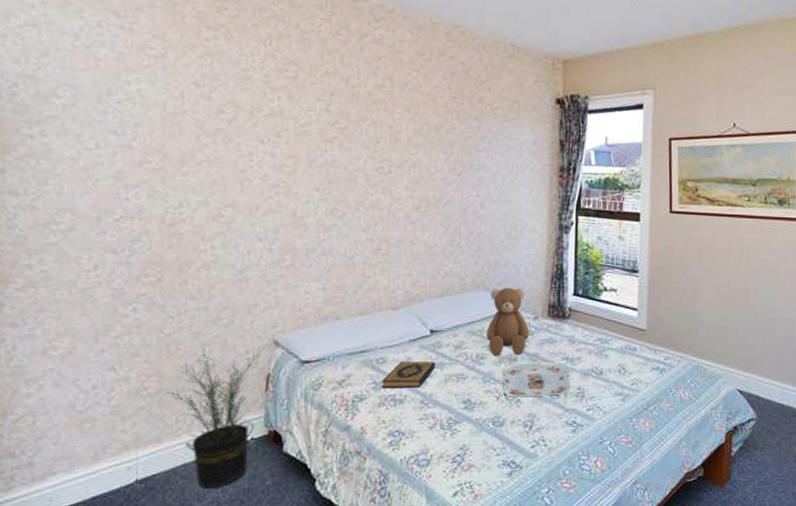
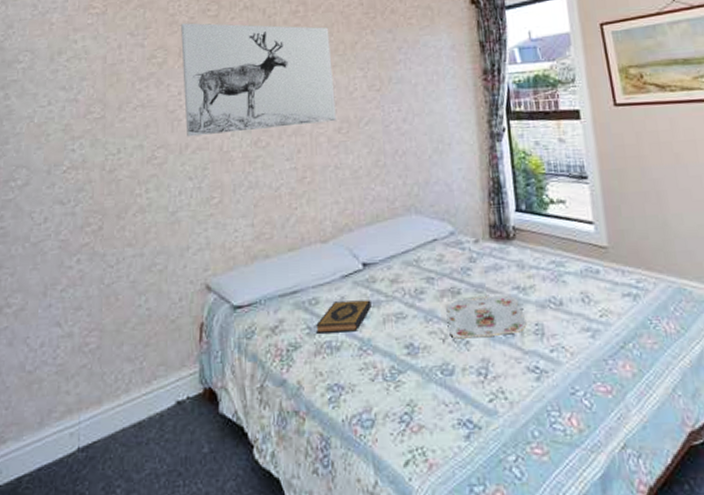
potted plant: present [160,347,265,488] -> none [100,293,198,458]
wall art: none [254,81,416,200] -> present [181,23,336,137]
teddy bear: present [487,288,530,356] -> none [423,208,472,290]

